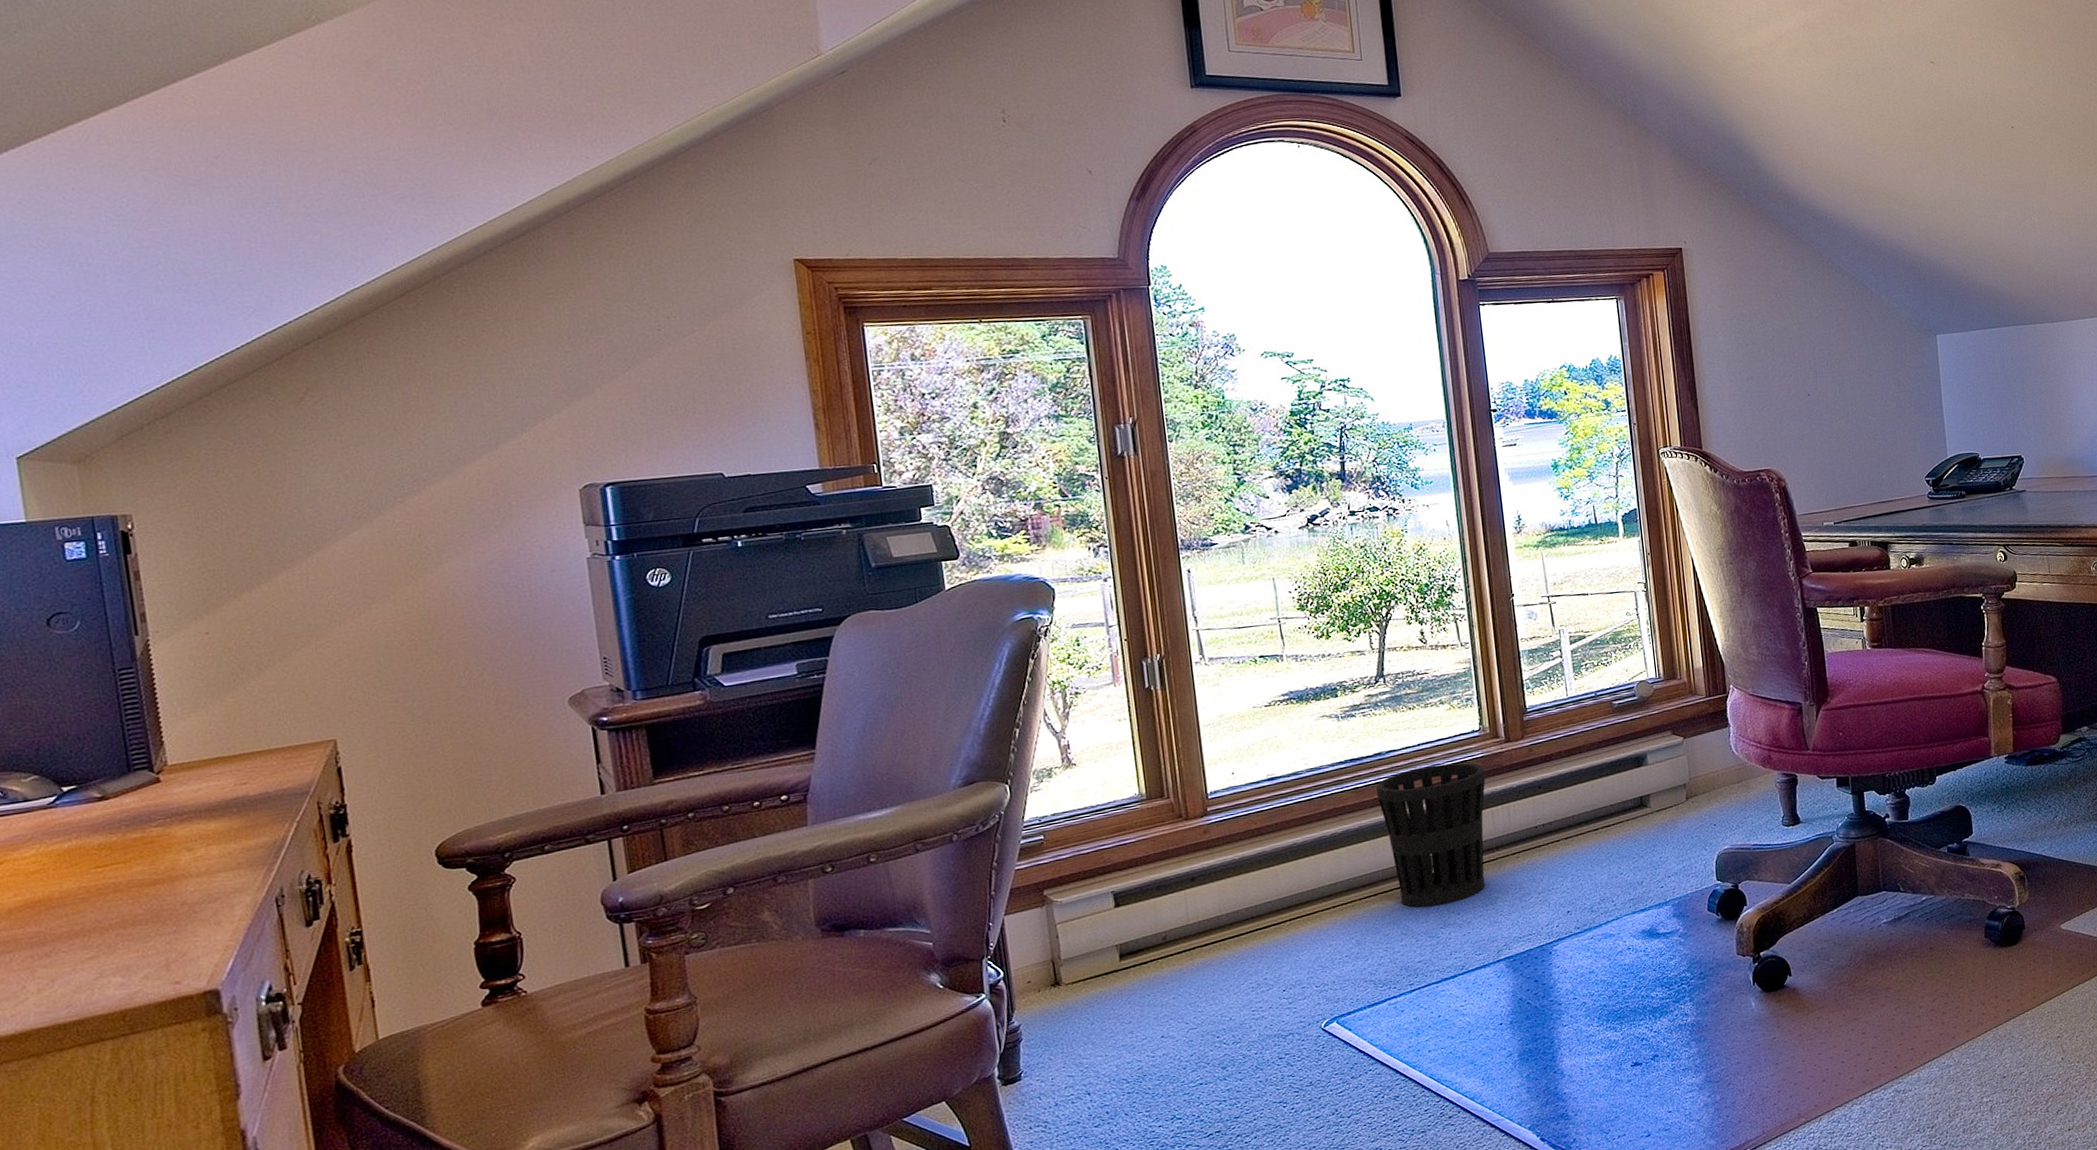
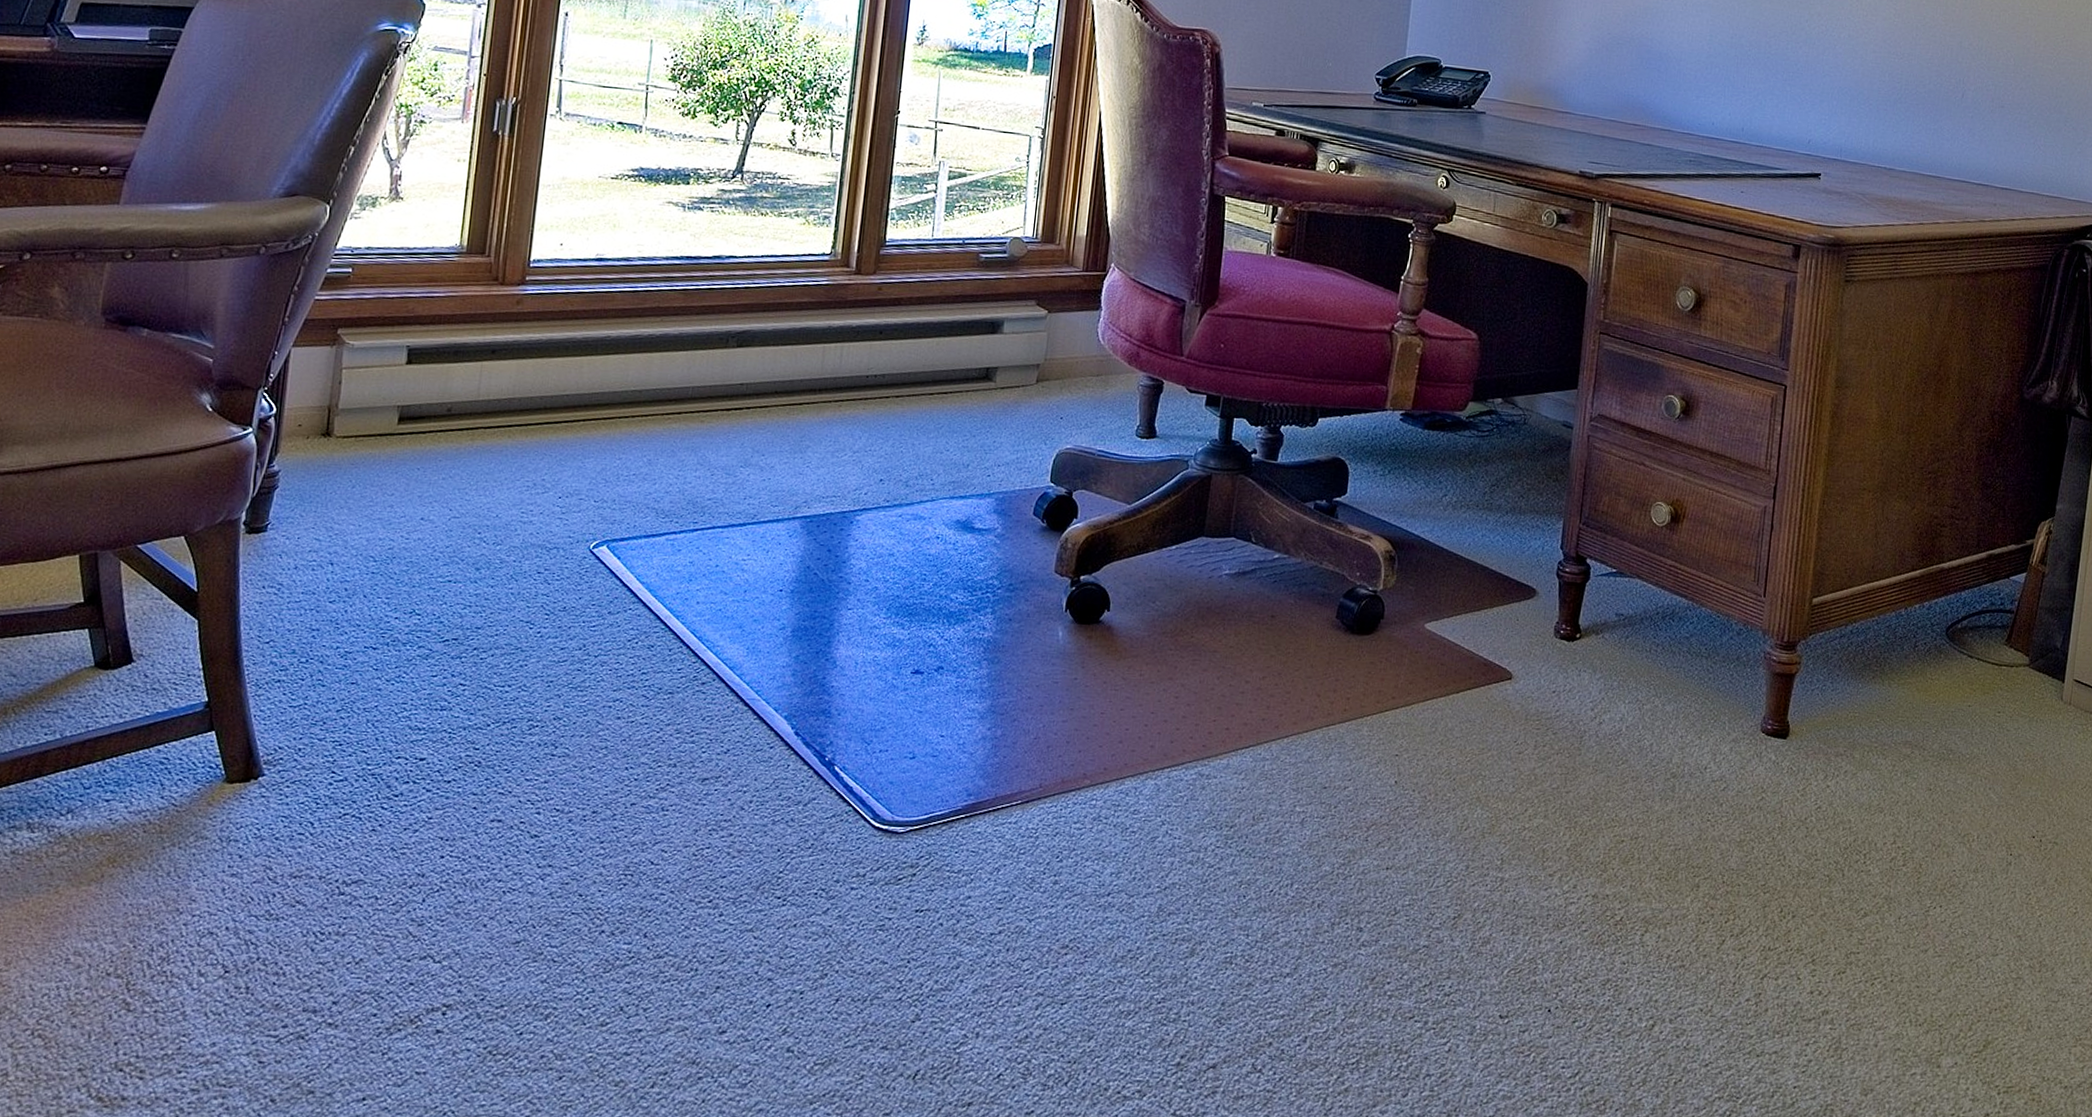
wastebasket: present [1376,762,1486,908] -> none [705,281,826,441]

